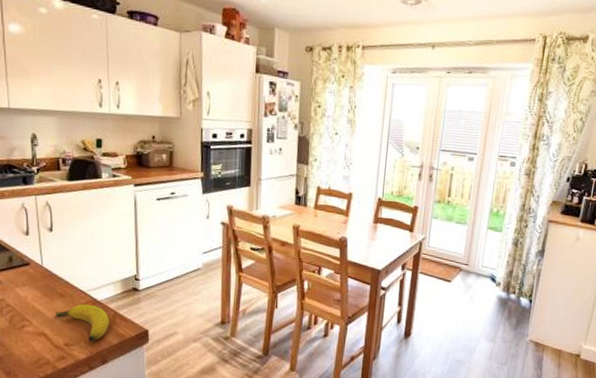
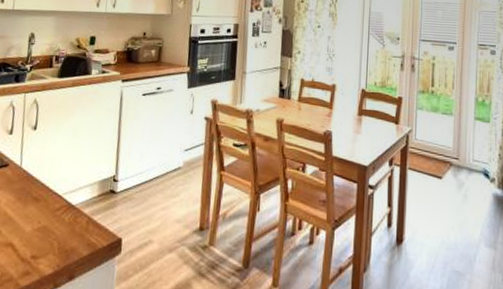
banana: present [56,304,109,341] -> none [27,209,82,253]

